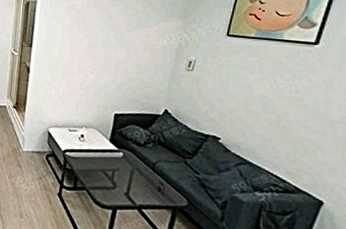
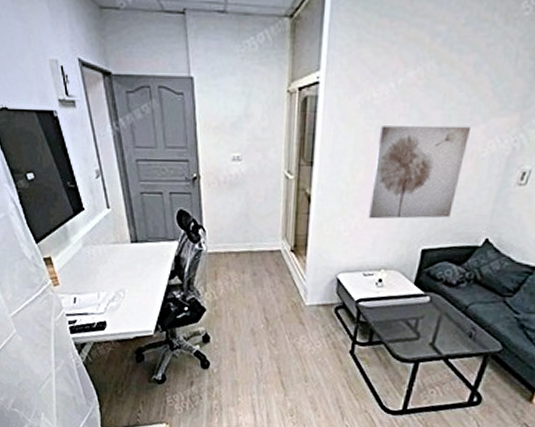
wall art: none [72,23,147,91] -> present [368,125,472,219]

